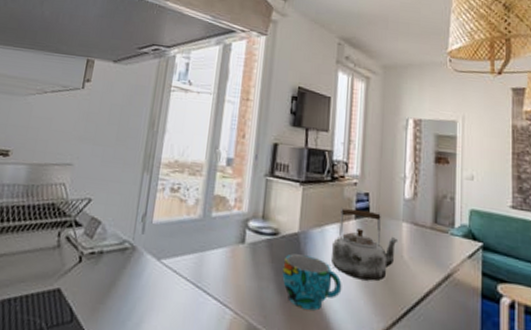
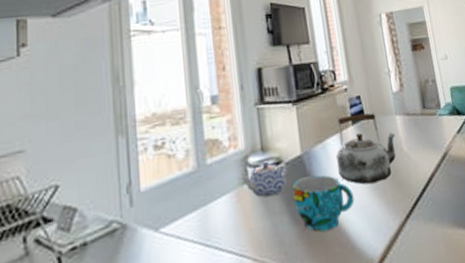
teapot: none [239,228,284,263] -> present [241,160,288,198]

